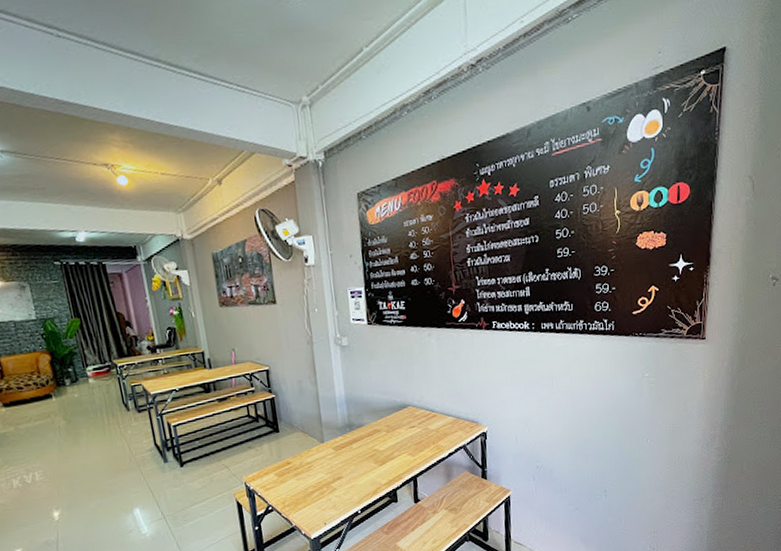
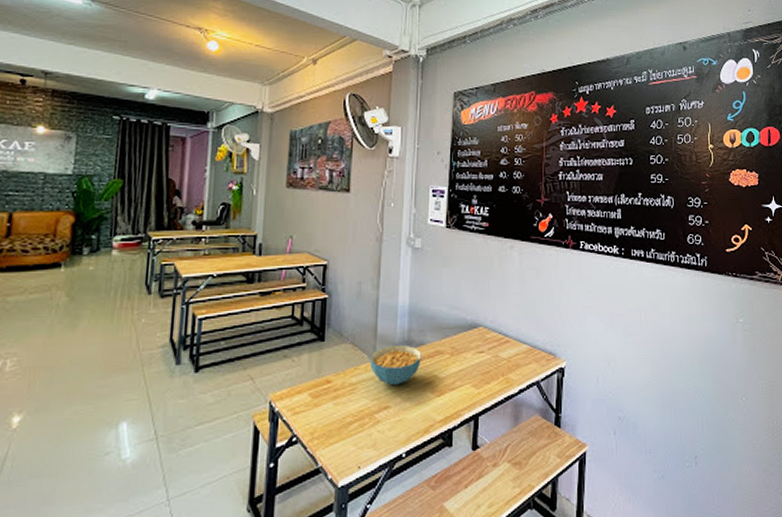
cereal bowl: none [319,427,363,461] -> present [370,344,422,386]

